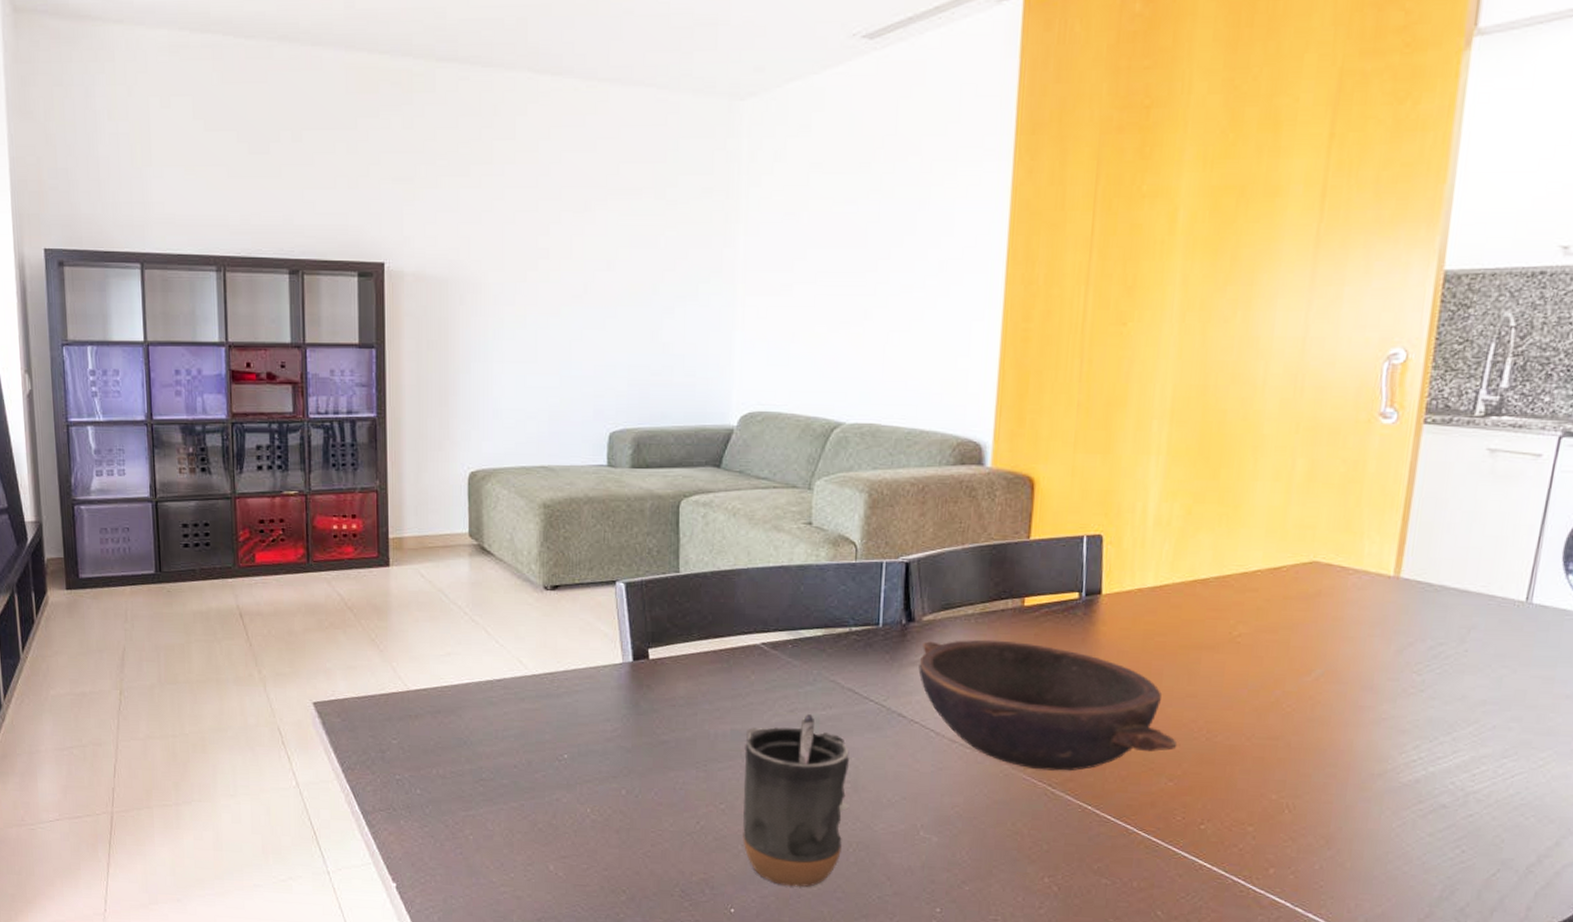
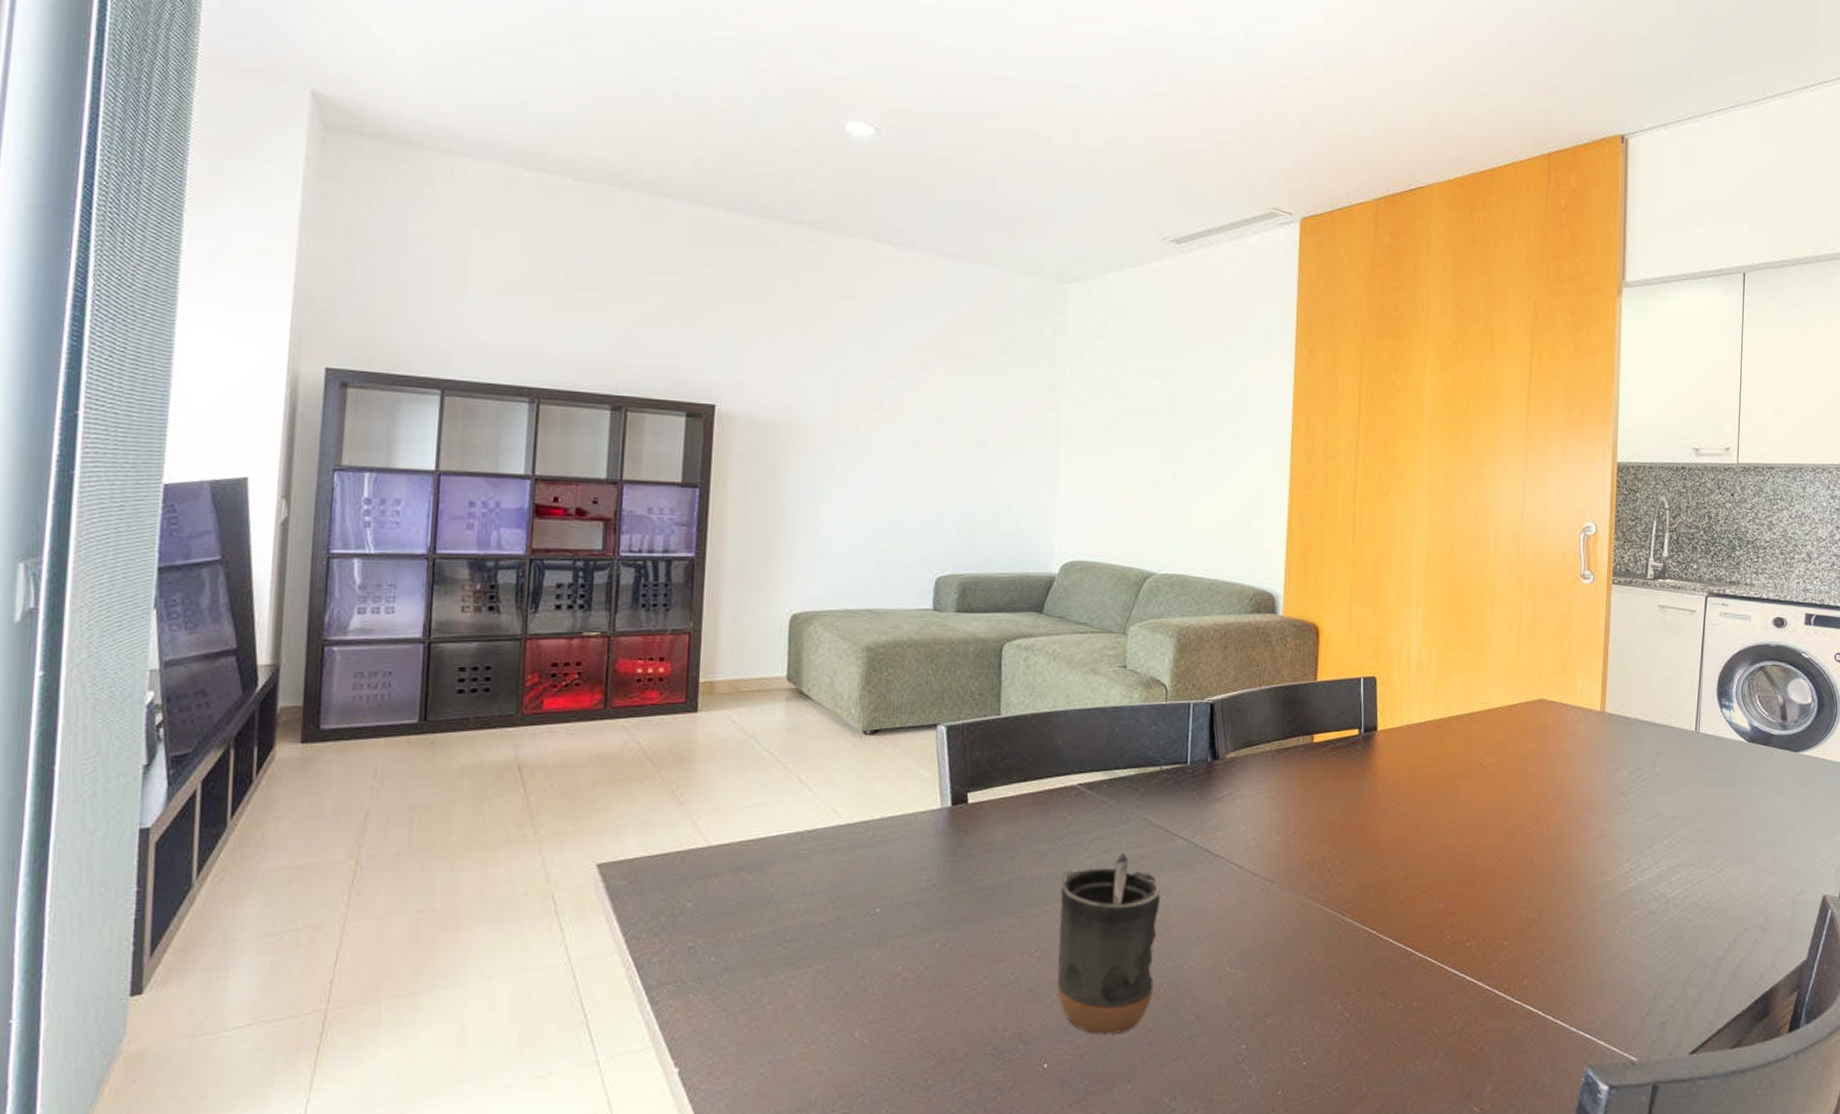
bowl: present [918,639,1178,771] -> none [1223,775,1444,898]

